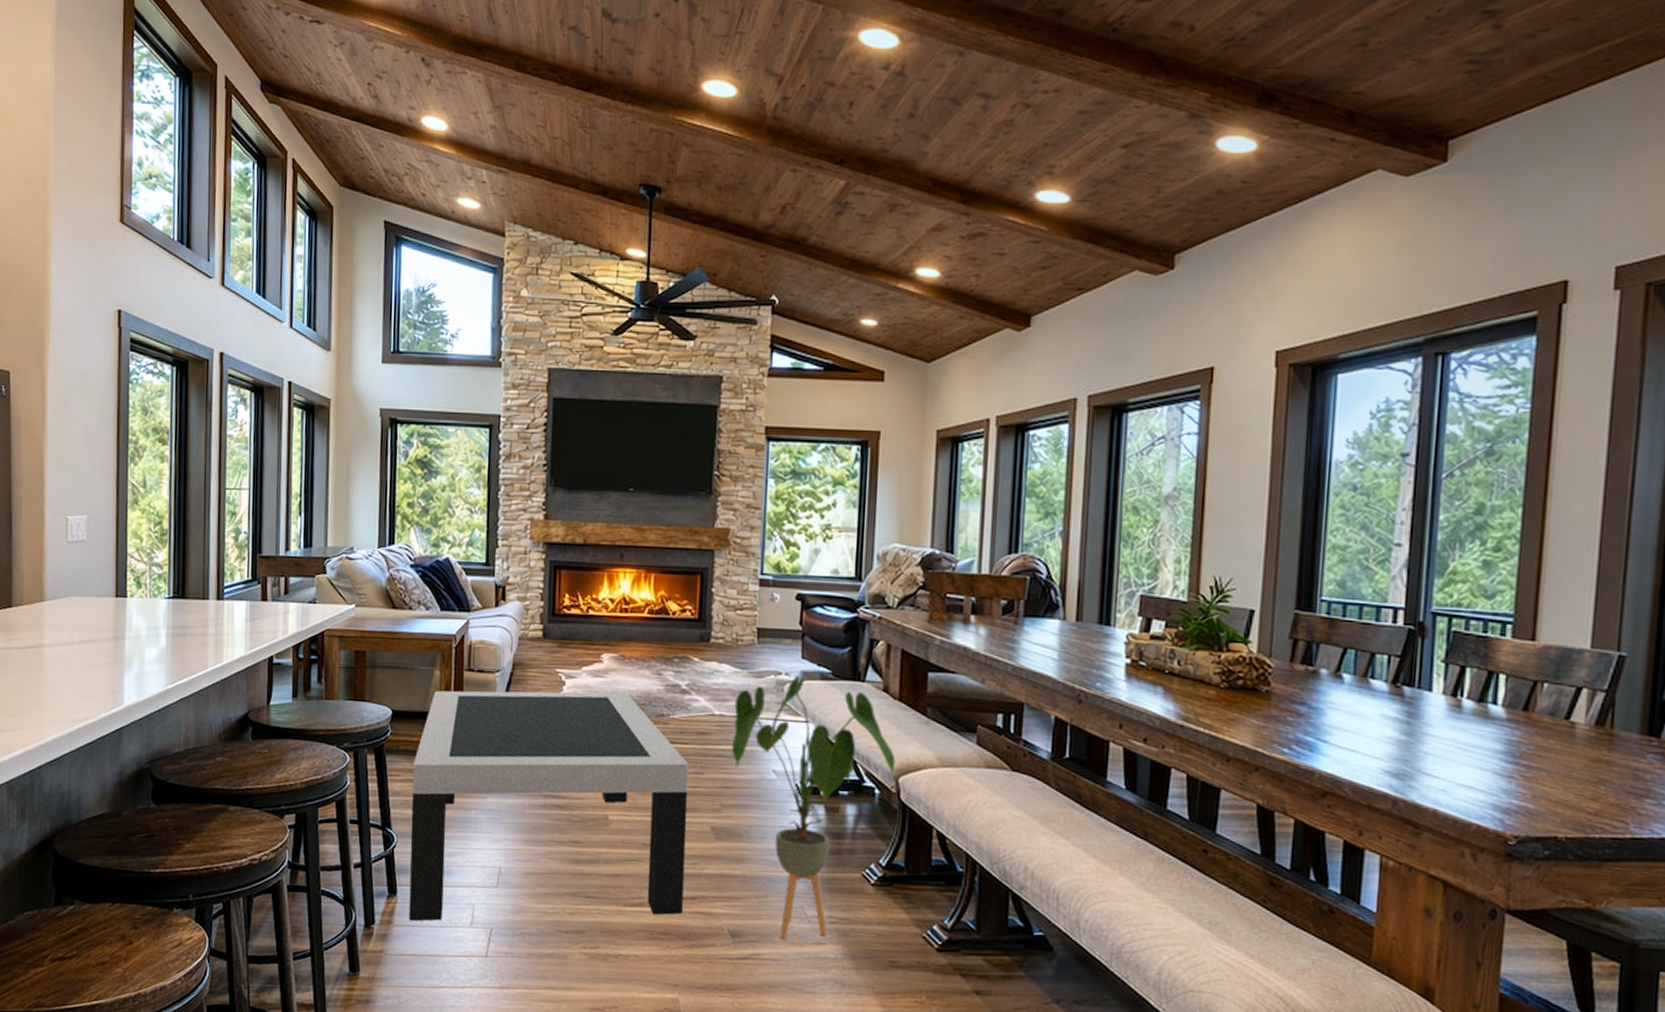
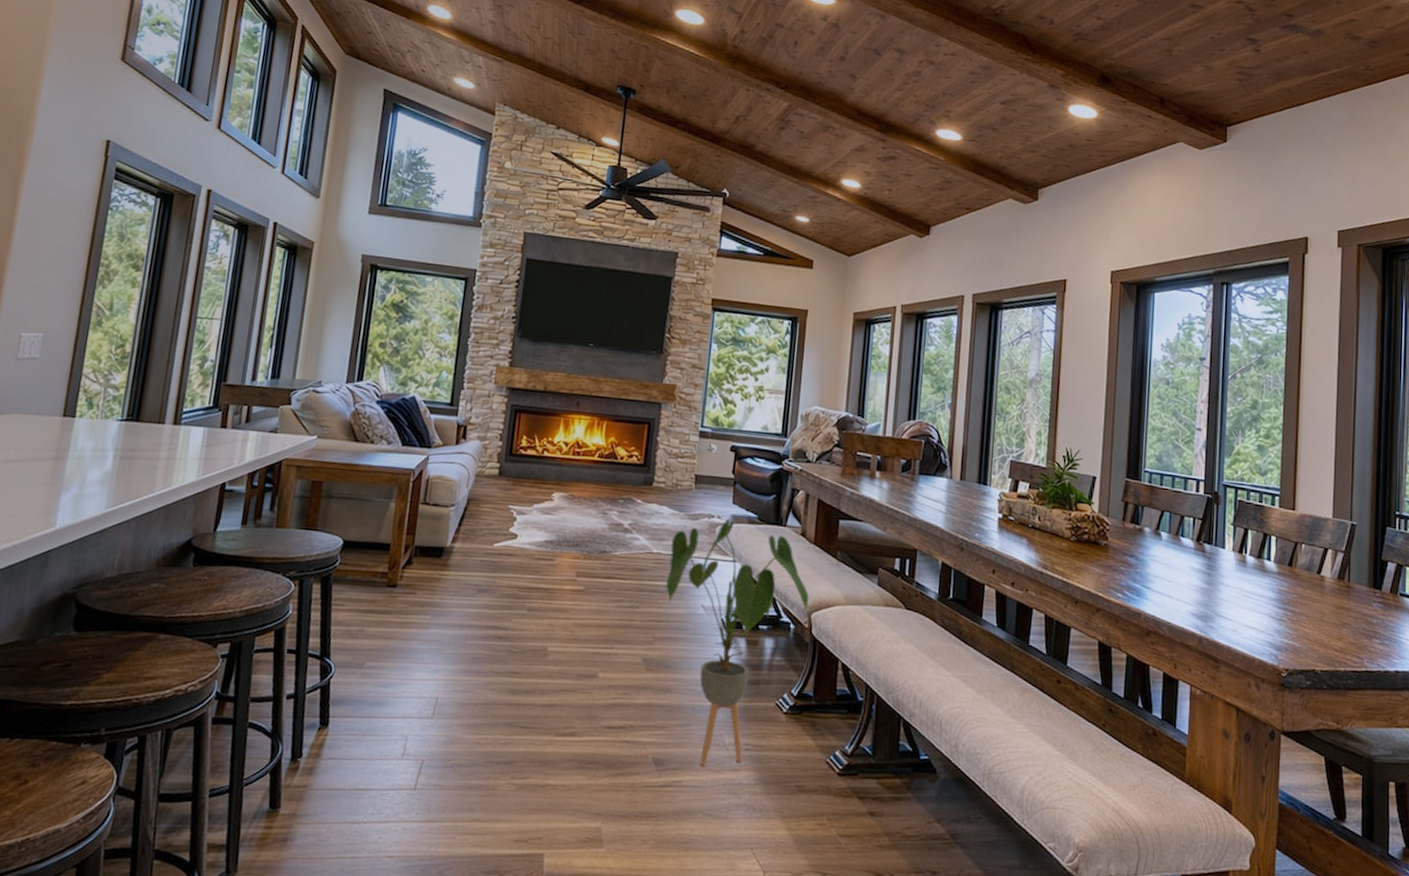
coffee table: present [408,690,689,922] -> none [338,522,626,754]

